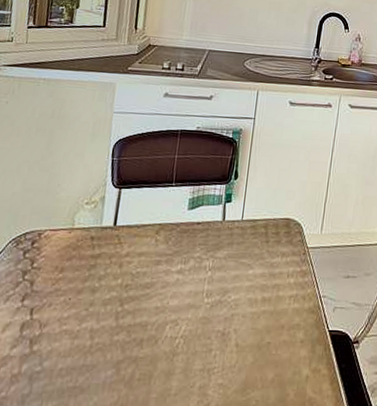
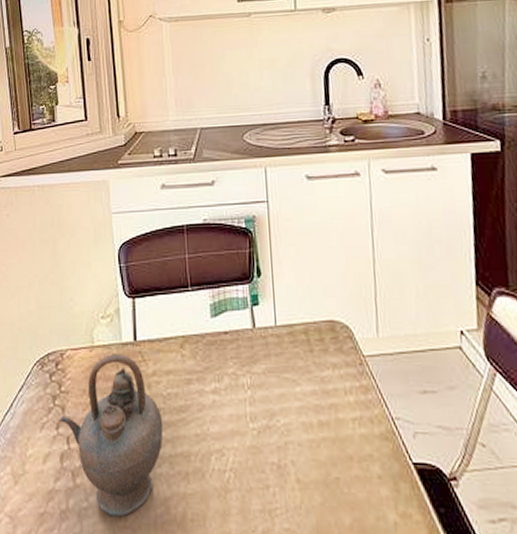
teapot: none [26,236,128,379] -> present [60,354,164,517]

